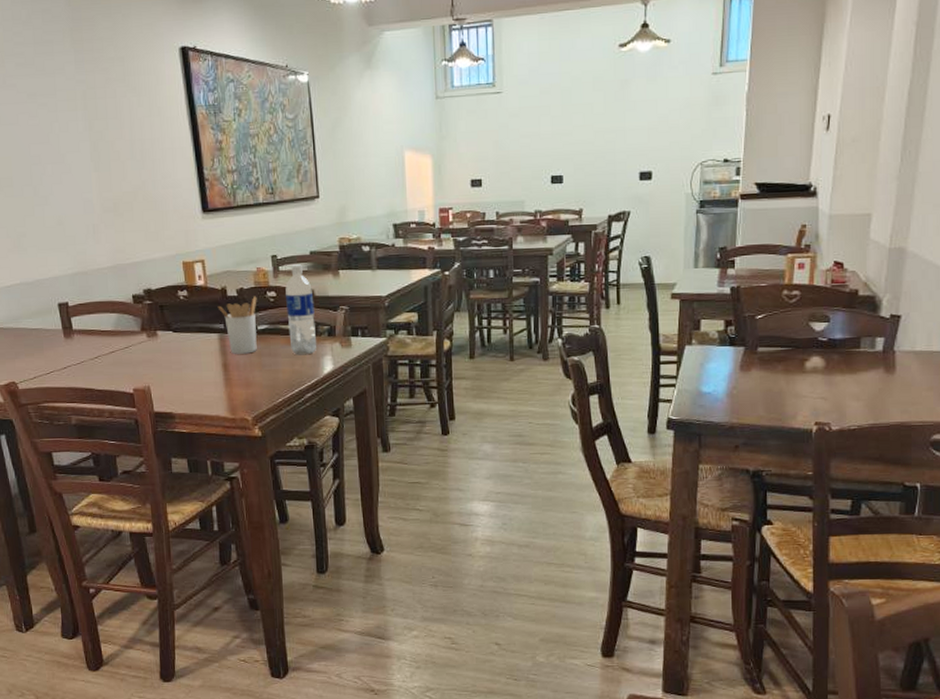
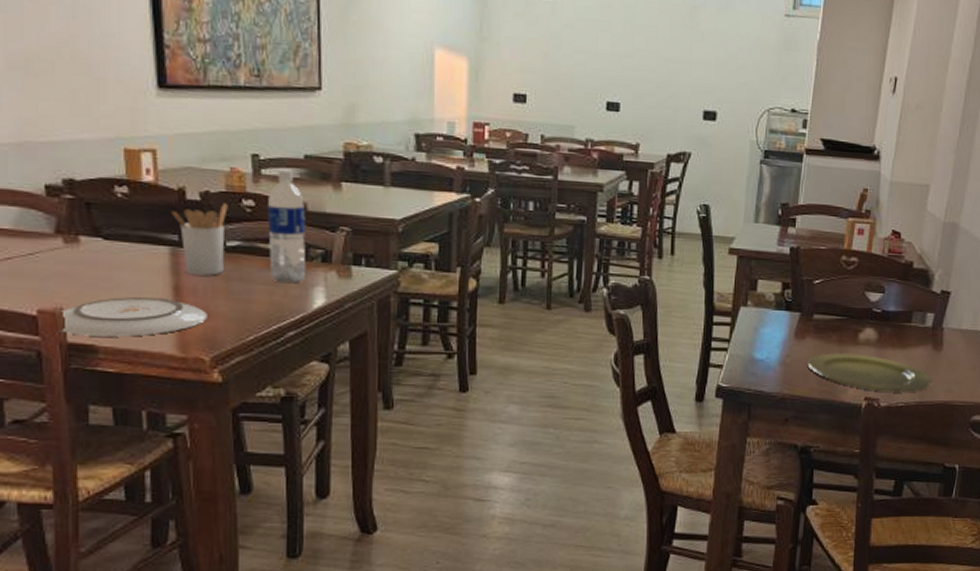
plate: none [147,374,248,406] -> present [57,297,207,337]
plate: none [754,381,885,416] -> present [807,353,932,392]

